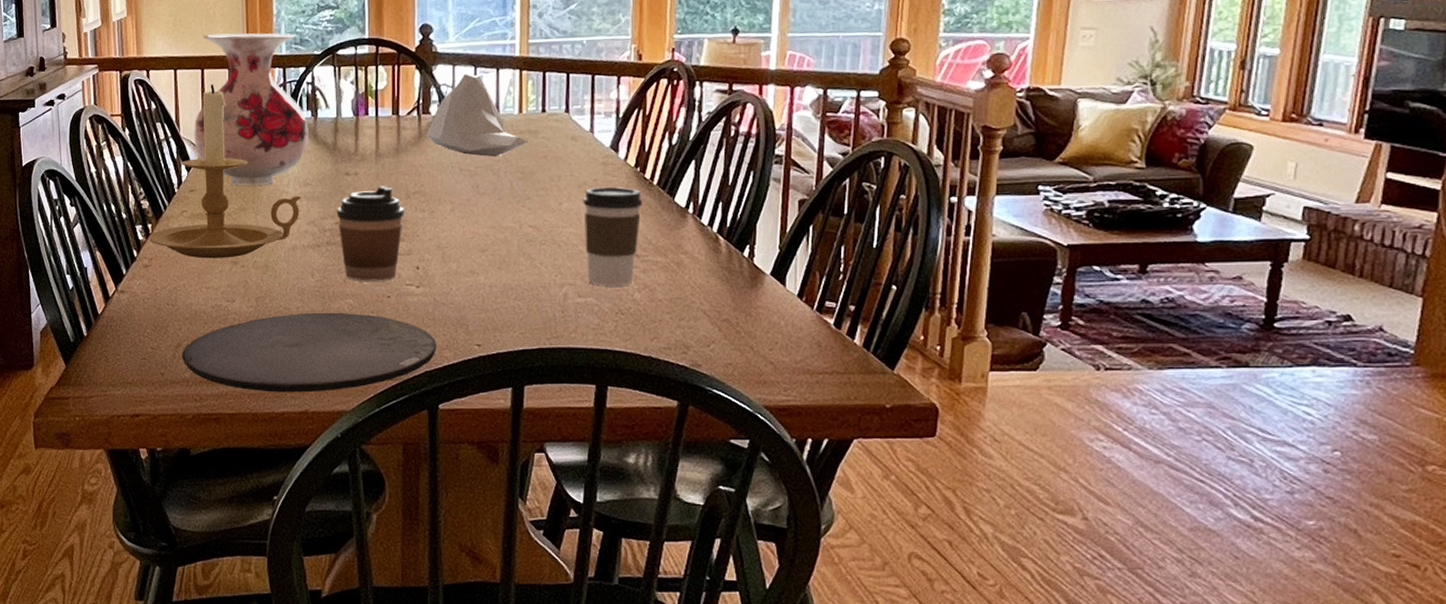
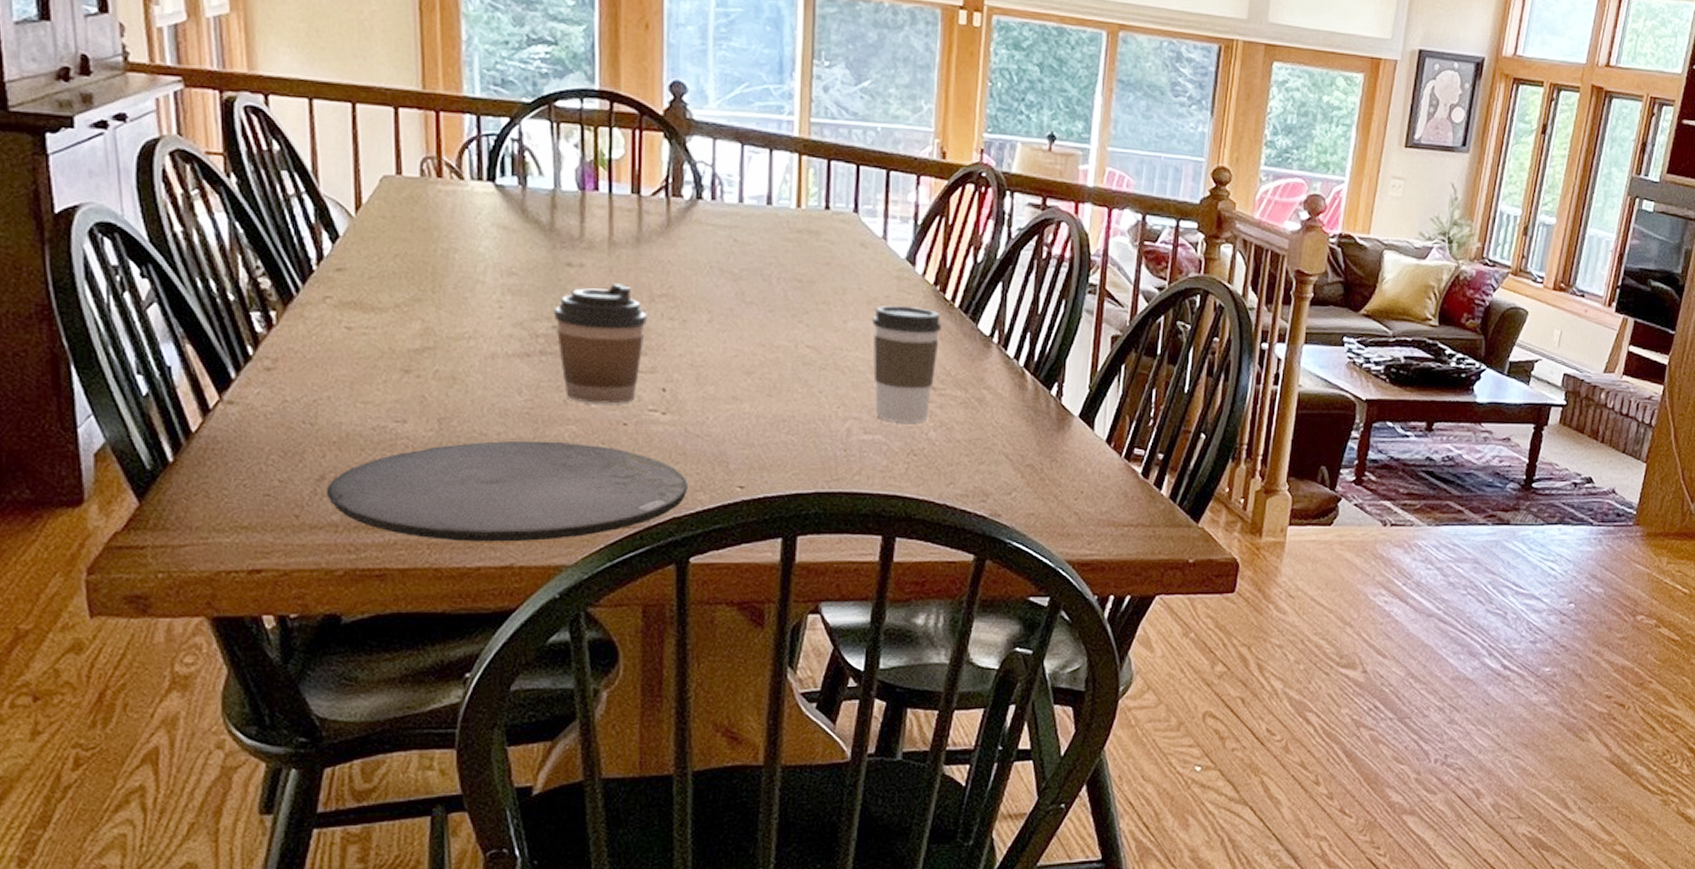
candle holder: present [148,84,301,259] -> none [271,125,503,365]
vase: present [194,33,308,186] -> none [341,55,514,271]
napkin: present [426,73,528,157] -> none [677,151,808,259]

